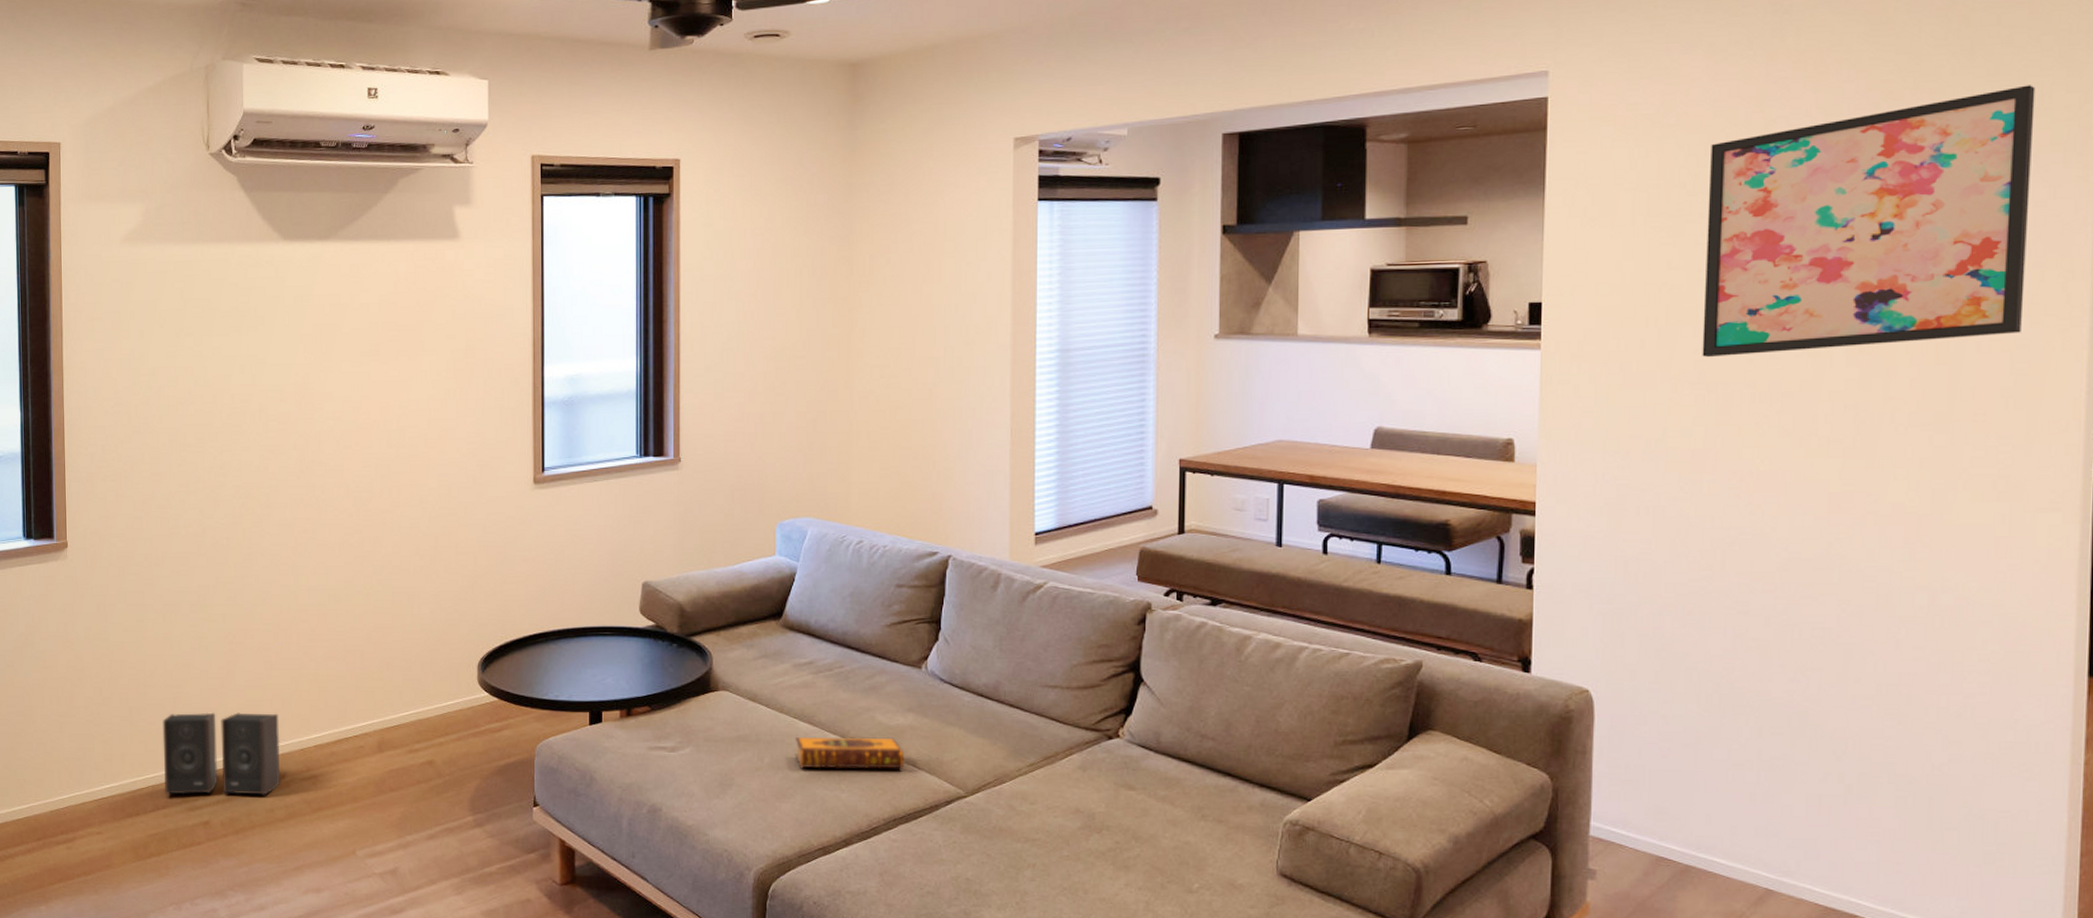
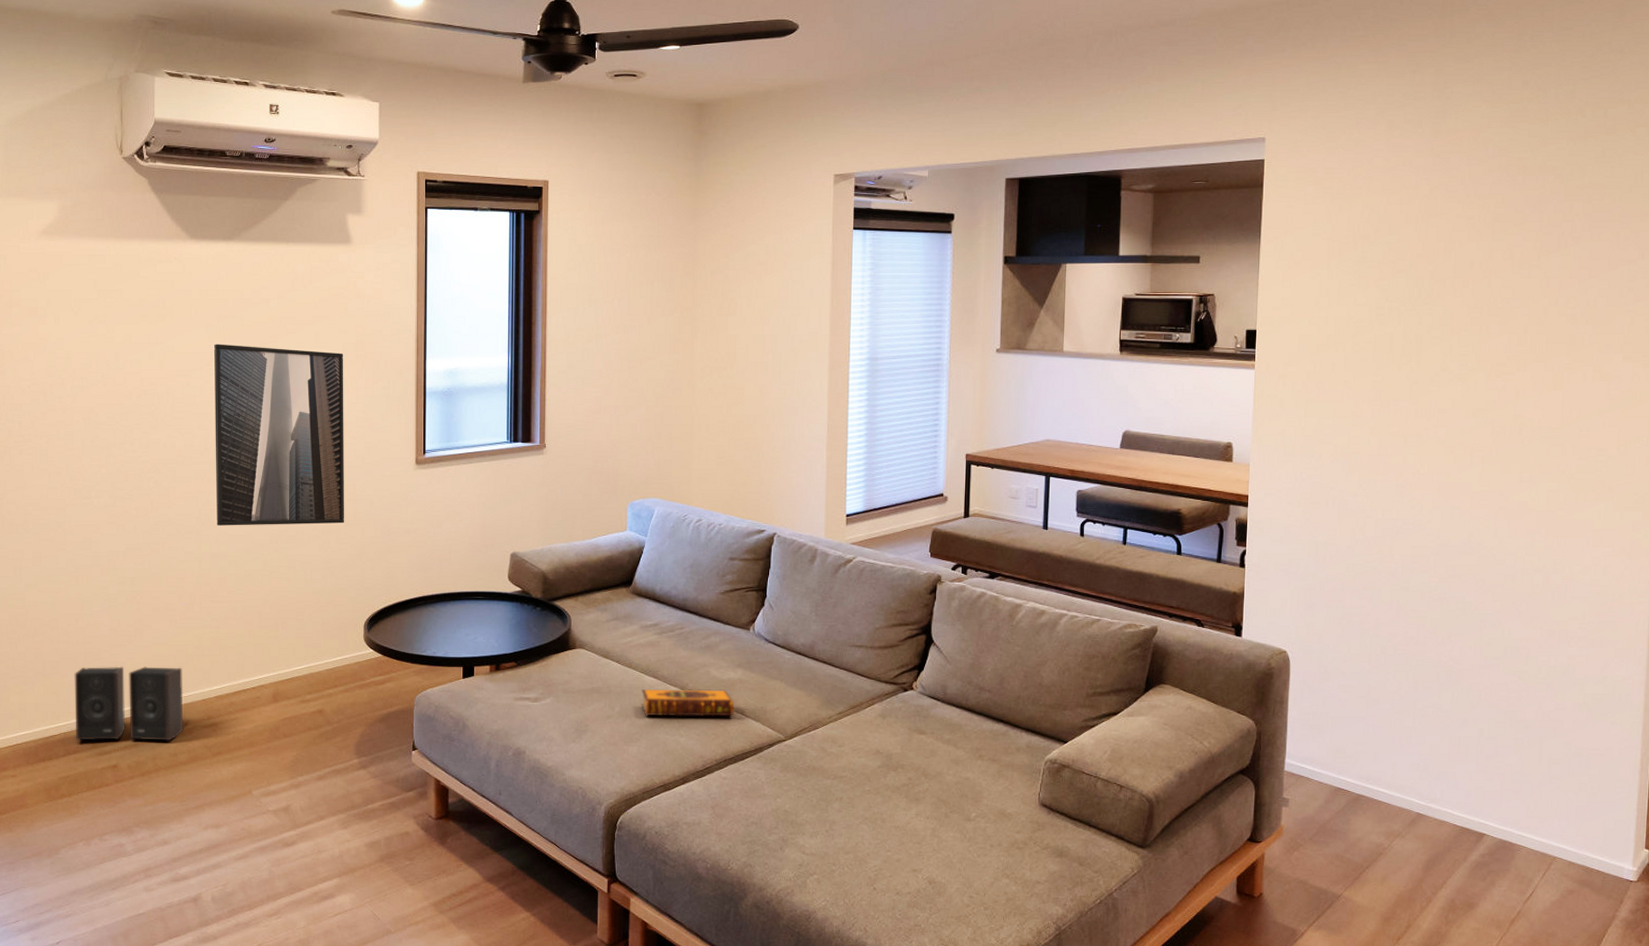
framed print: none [310,354,455,556] -> present [214,344,345,526]
wall art: present [1702,85,2036,358] -> none [1378,167,1631,380]

